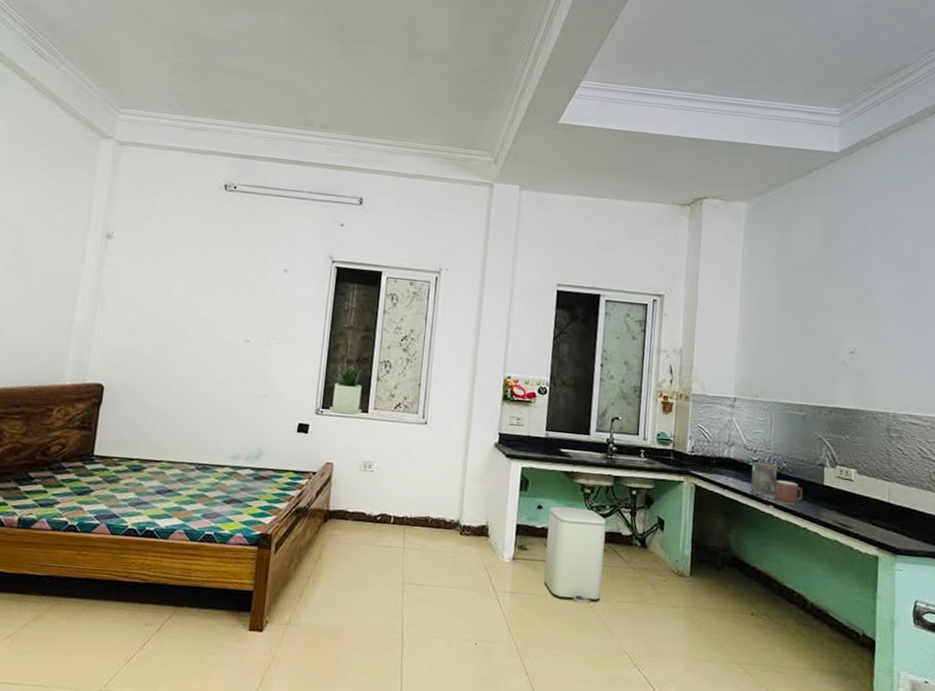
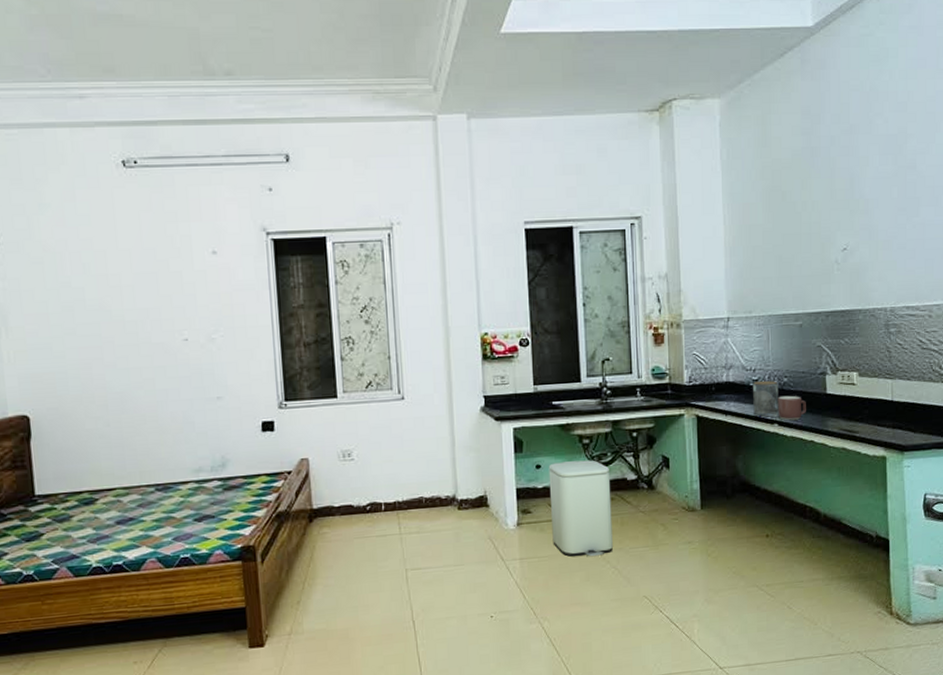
planter: present [329,364,362,415] -> none [293,347,330,404]

